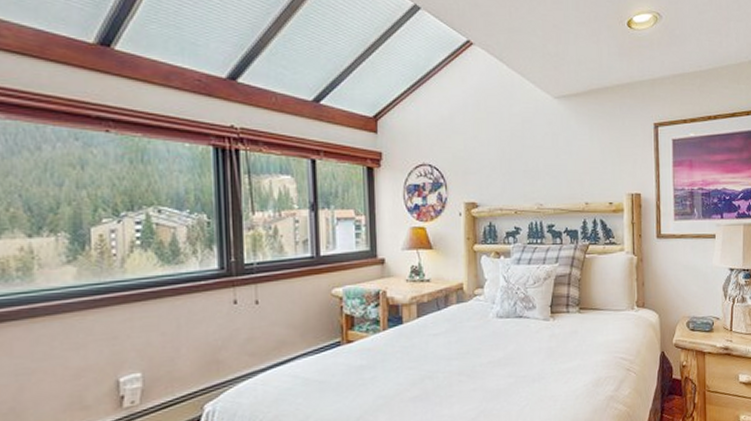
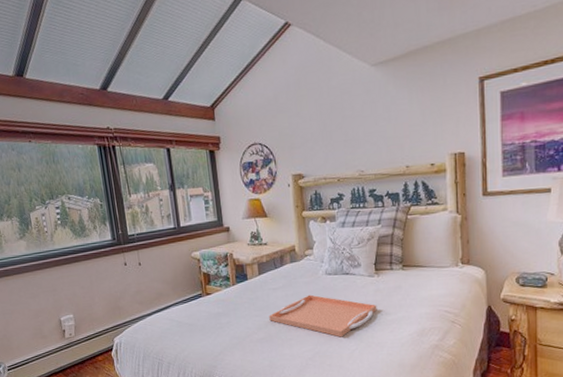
serving tray: none [426,341,552,392] -> present [269,294,377,337]

